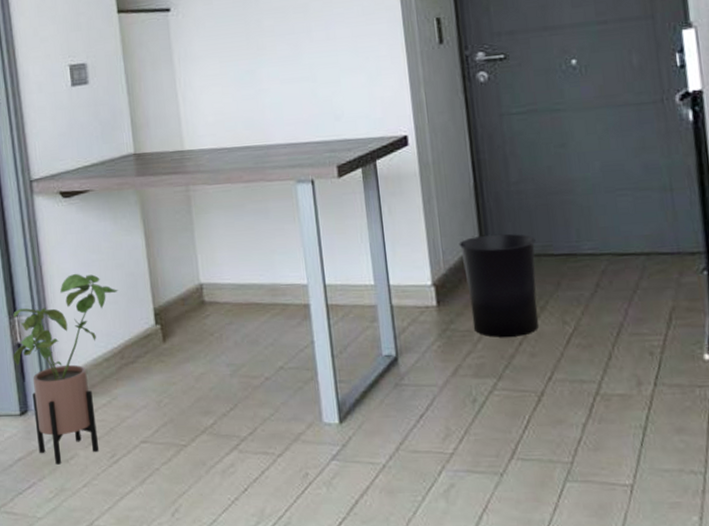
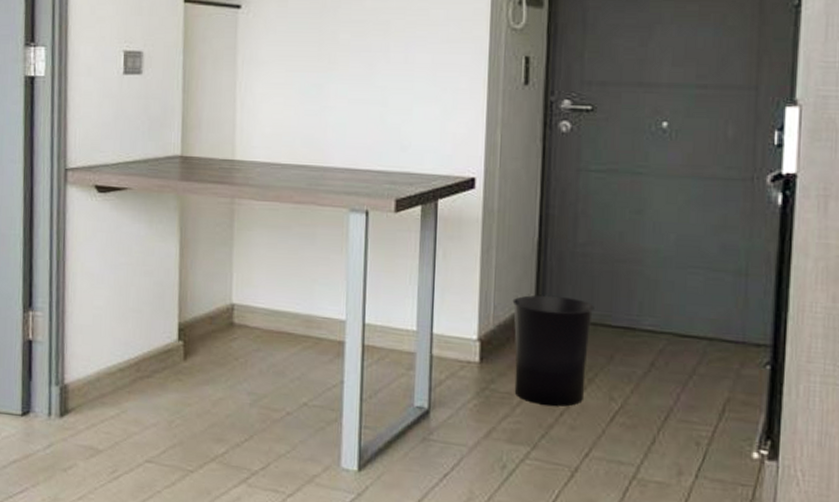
house plant: present [13,273,118,465] -> none [22,274,144,473]

